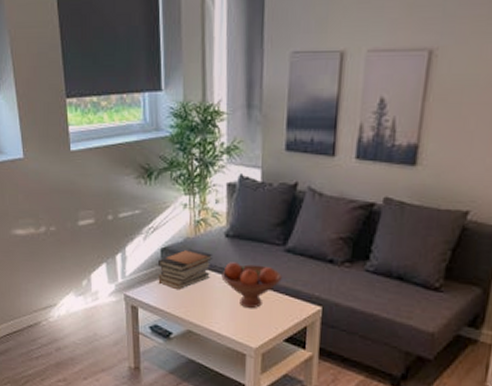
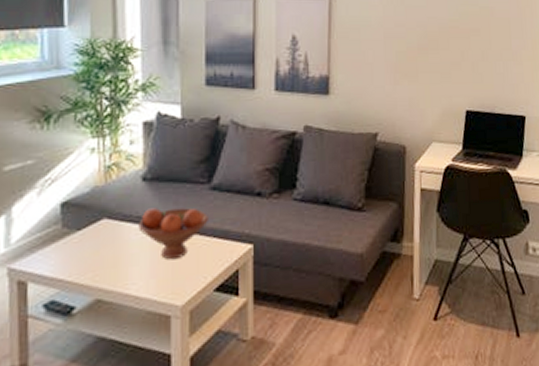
book stack: present [157,249,213,290] -> none [55,199,128,252]

